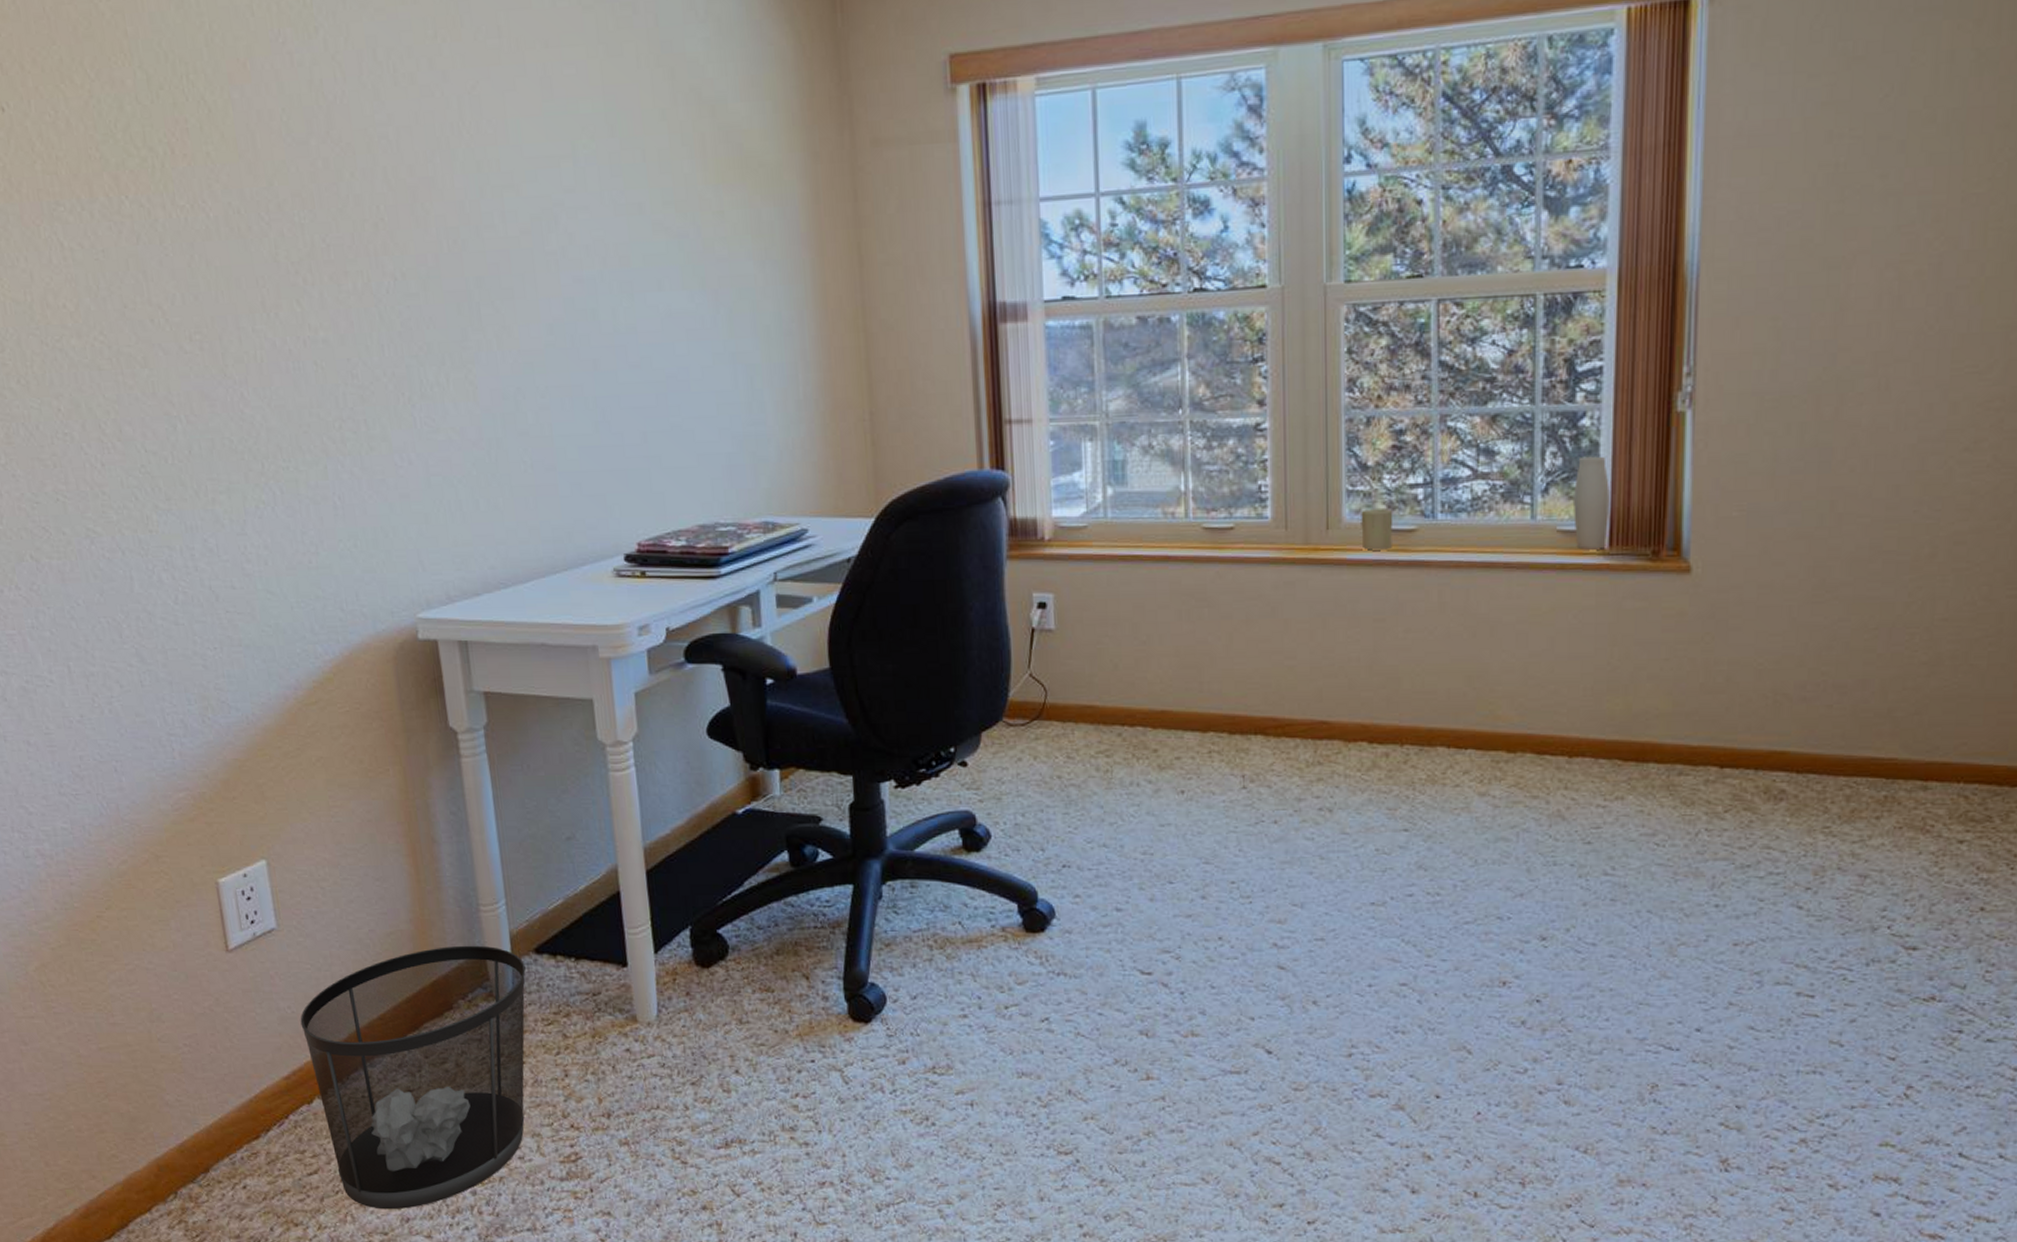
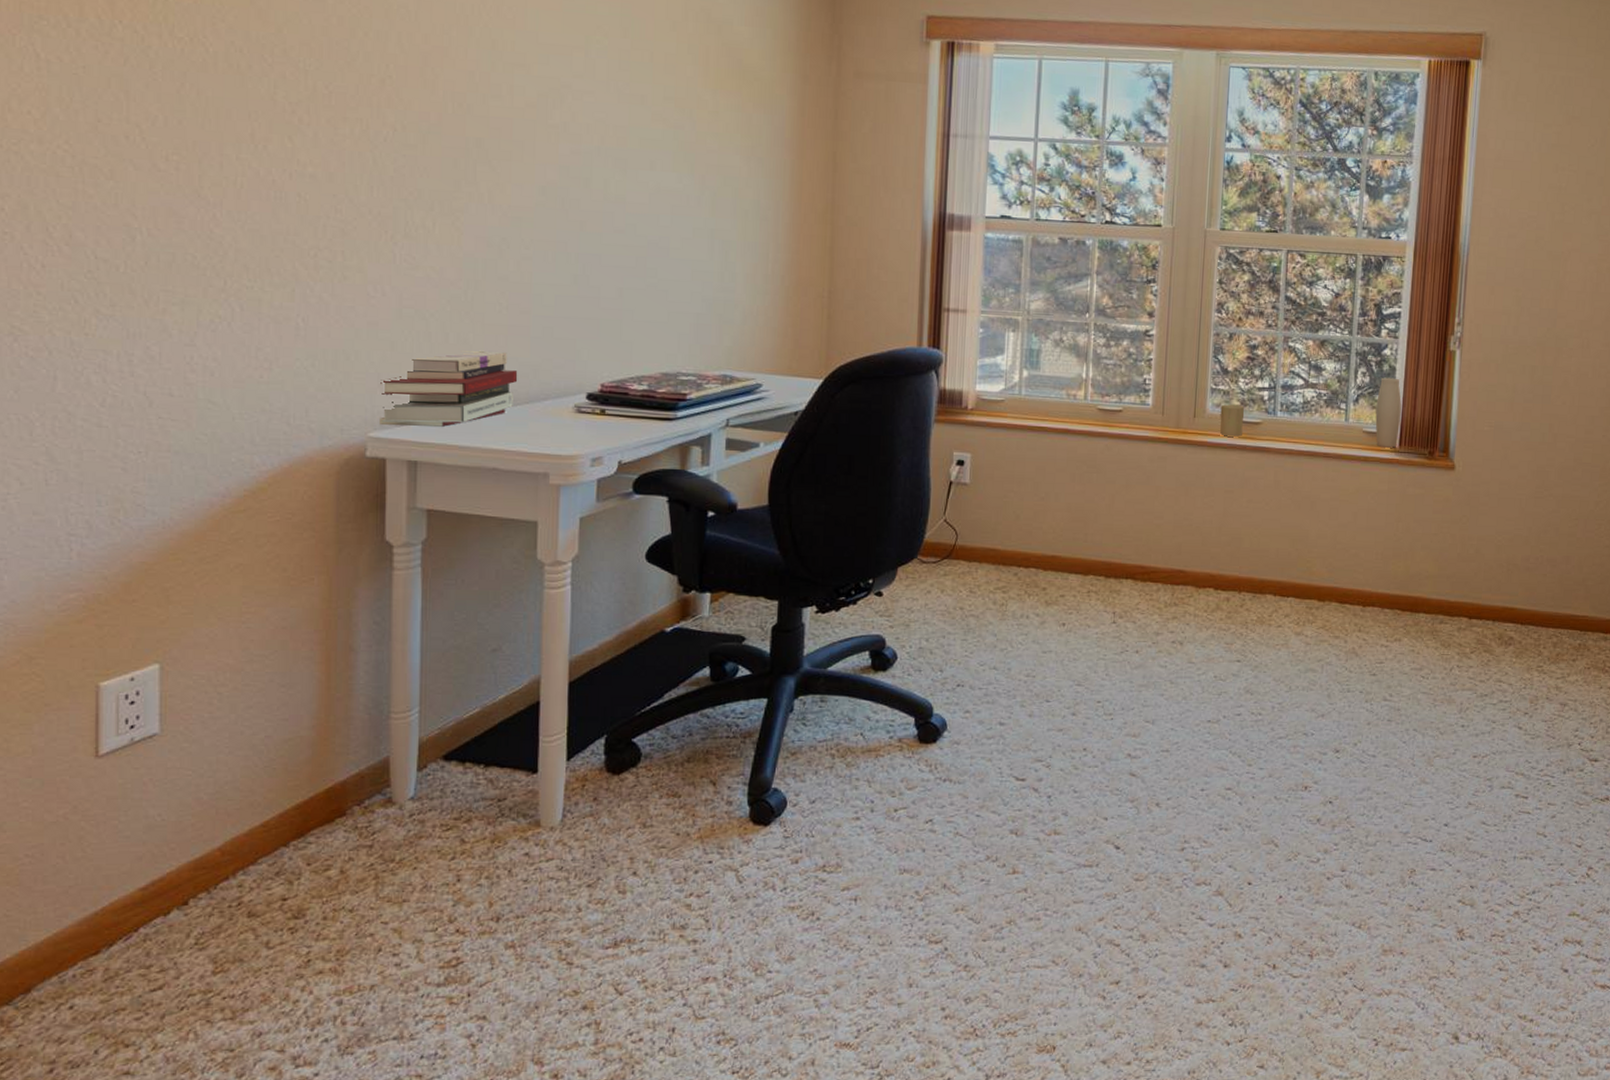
waste bin: present [300,945,526,1210] -> none [170,752,431,1025]
books: none [421,516,553,604] -> present [380,351,518,427]

